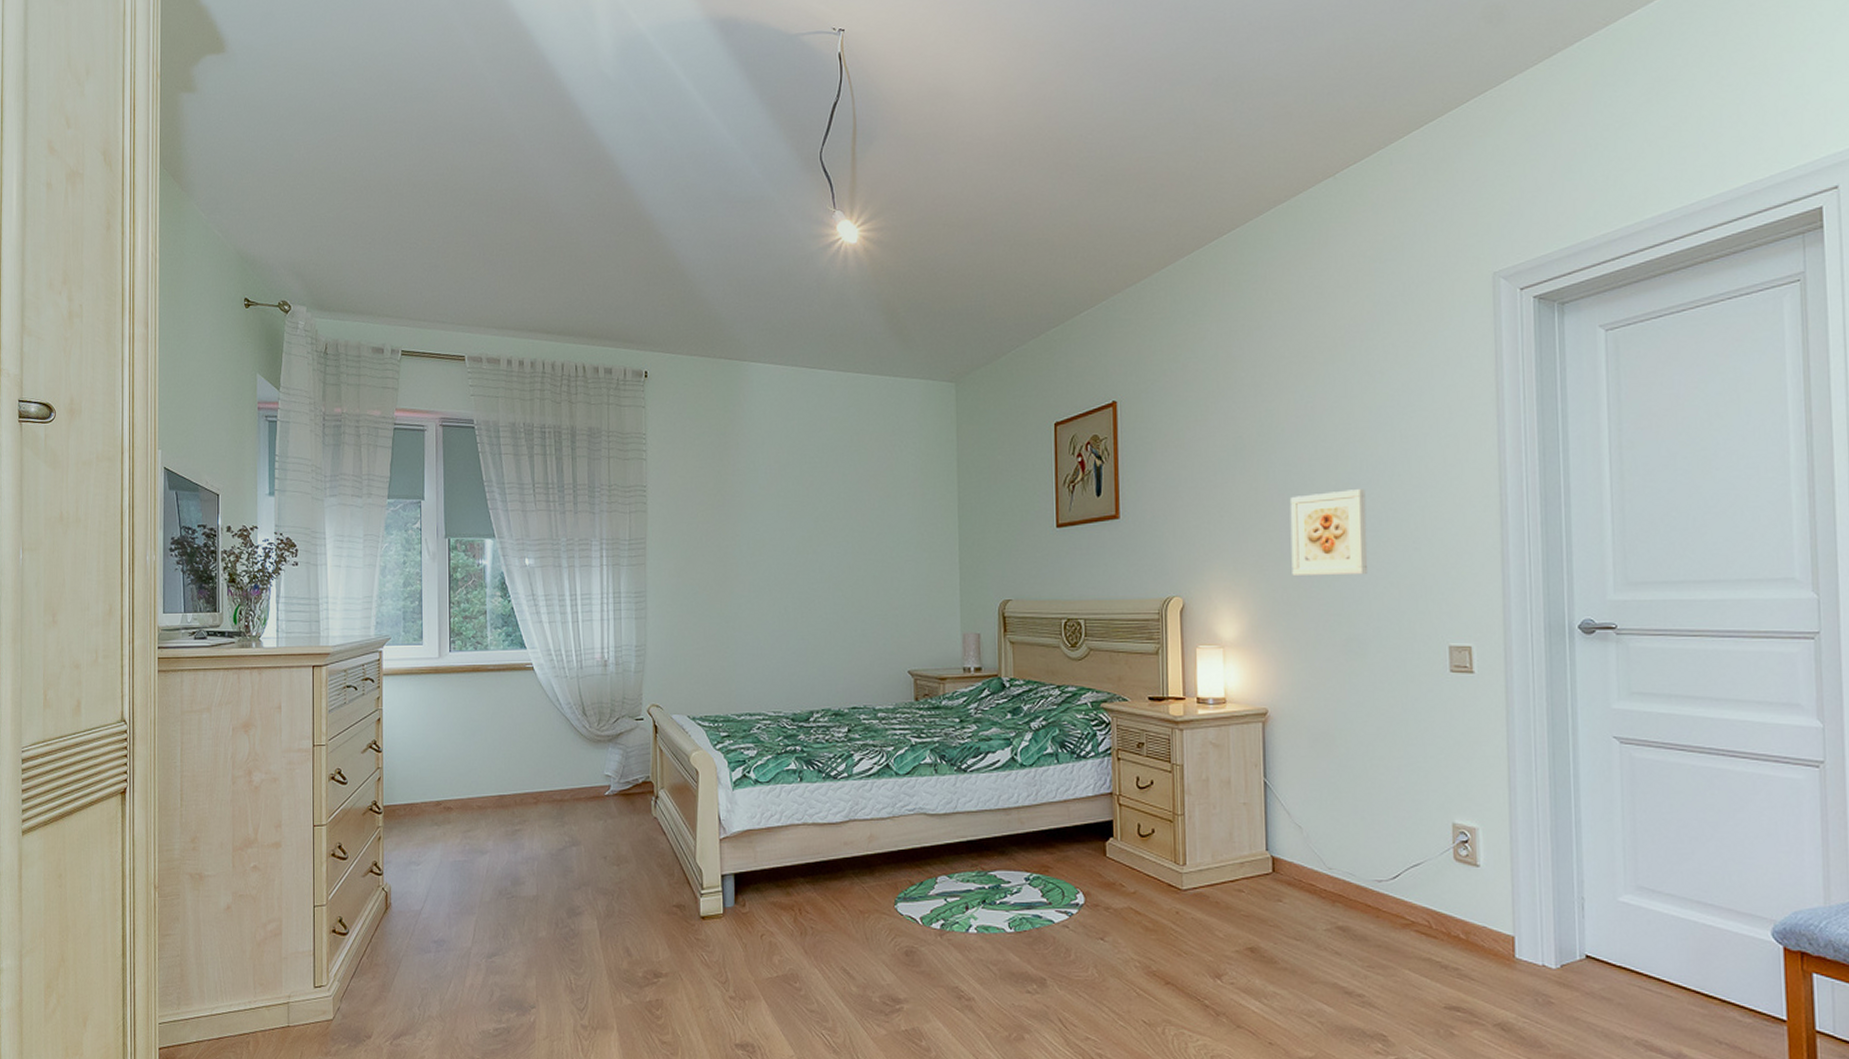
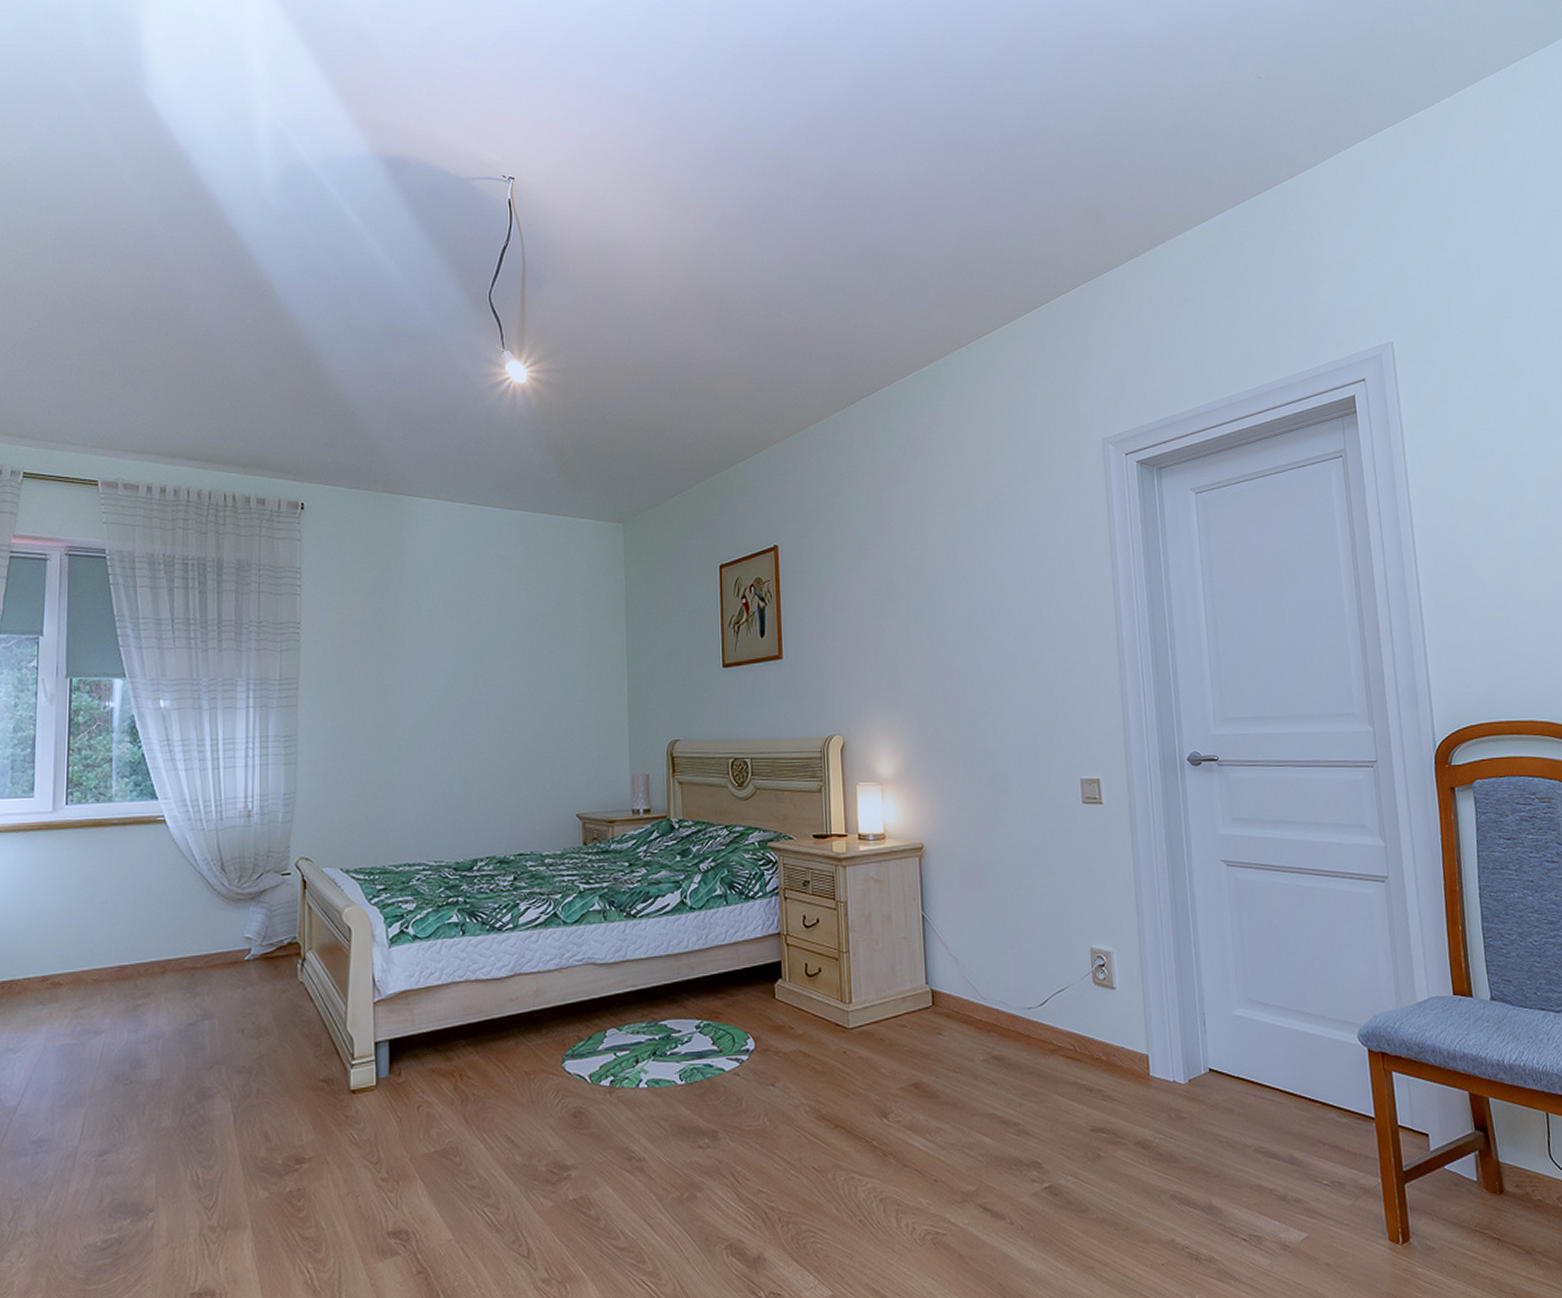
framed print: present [1289,489,1368,577] -> none [937,632,1008,715]

